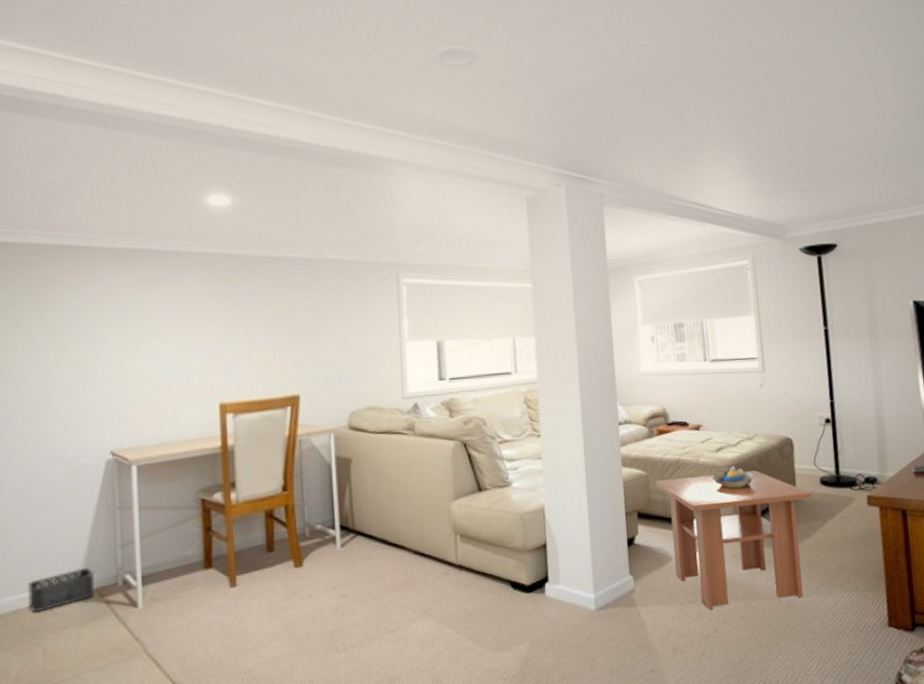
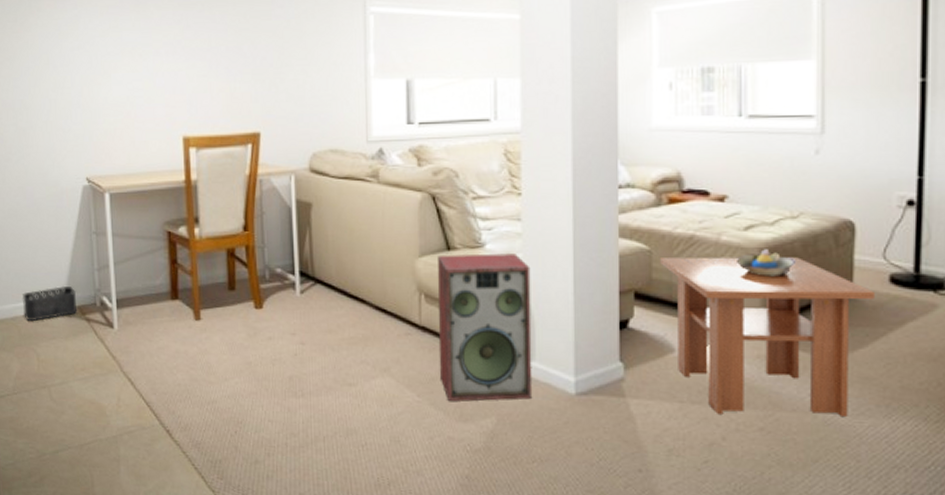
speaker: none [471,489,560,633] -> present [437,253,533,402]

